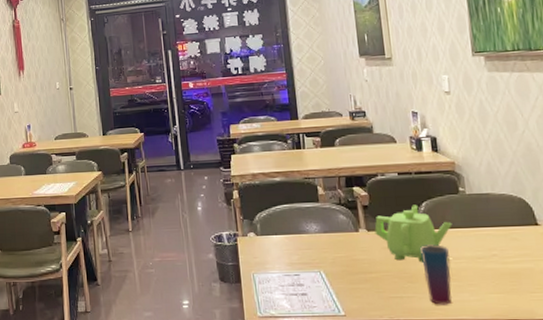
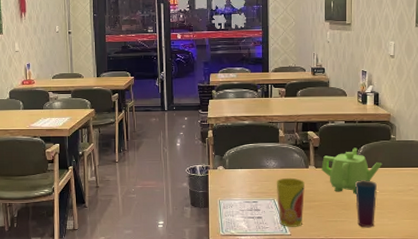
cup: none [320,244,359,306] -> present [276,177,304,227]

